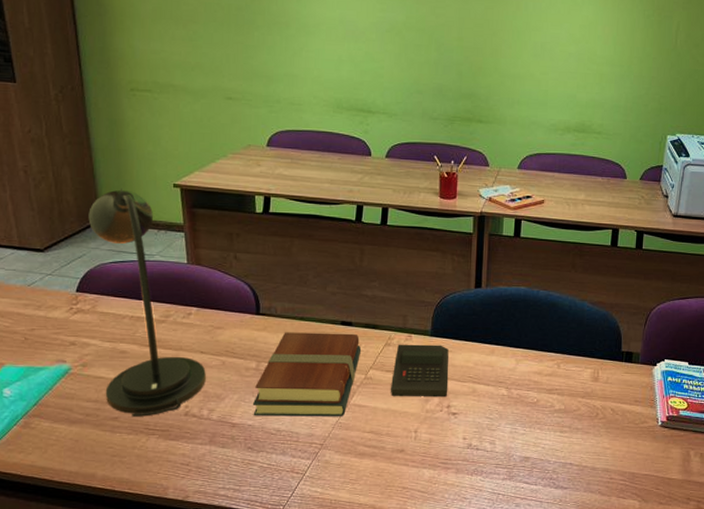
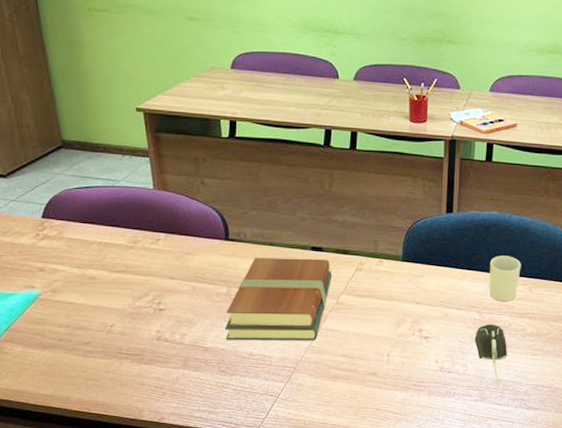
desk lamp: present [88,188,206,417] -> none [50,112,177,341]
calculator: present [391,344,449,398] -> none [363,269,420,322]
computer mouse: none [502,400,536,465] -> present [474,324,508,387]
mug: none [517,331,549,377] -> present [489,256,521,302]

